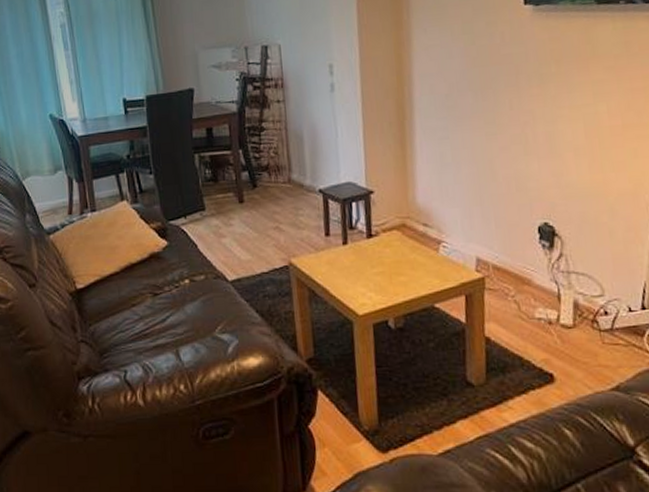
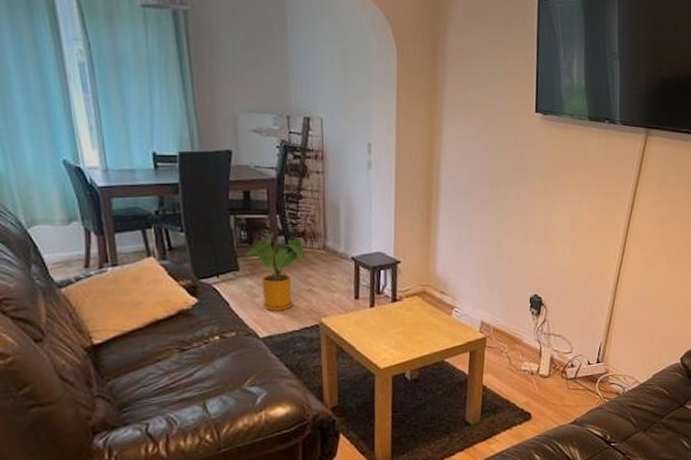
house plant: none [211,167,271,252] -> present [246,231,306,311]

